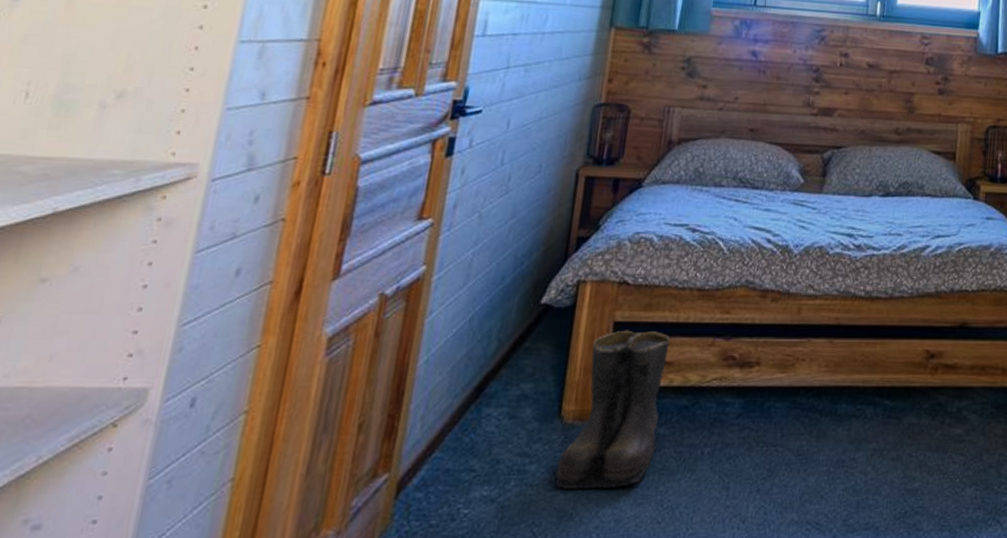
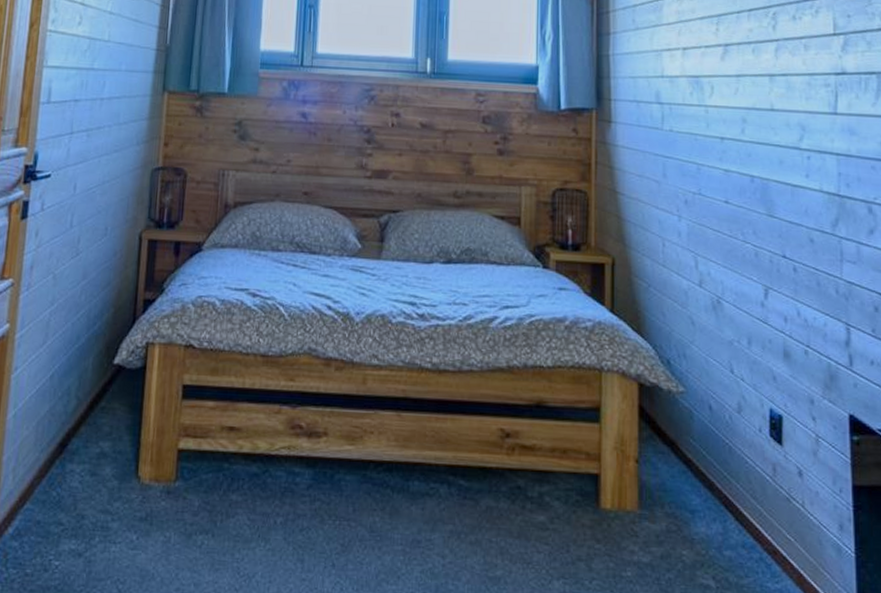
boots: present [554,330,670,489] -> none [136,393,238,551]

